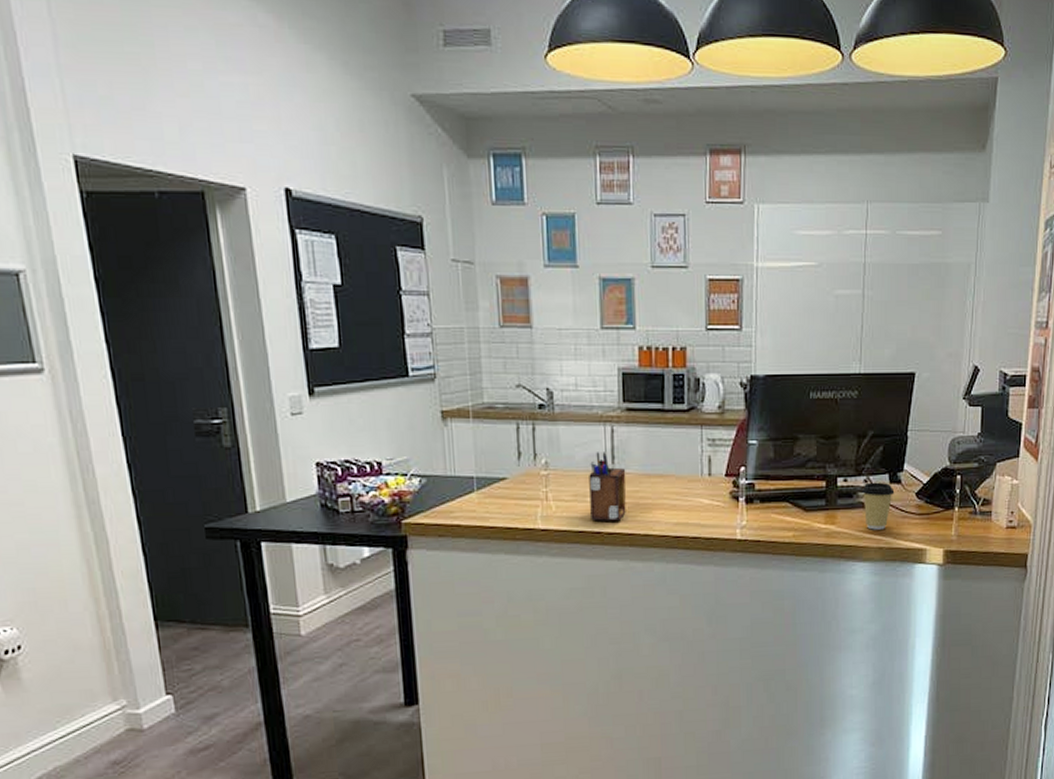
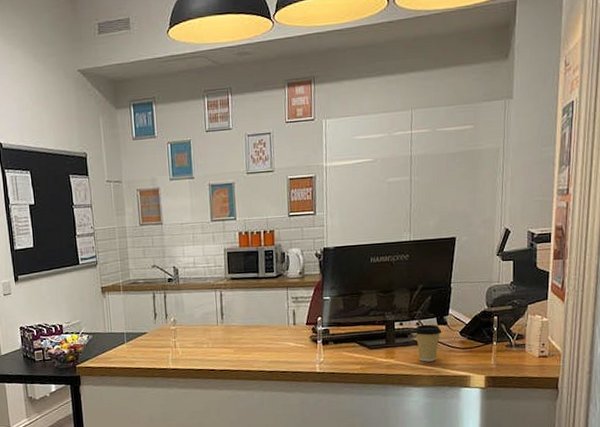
desk organizer: present [589,452,626,521] -> none [205,311,233,362]

